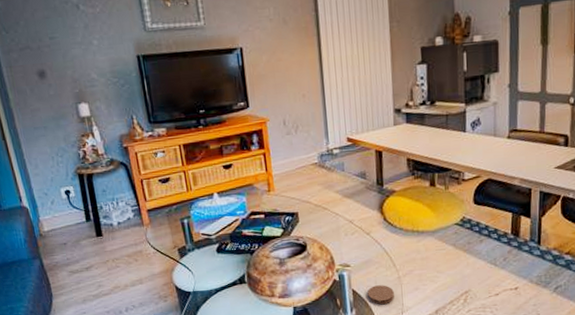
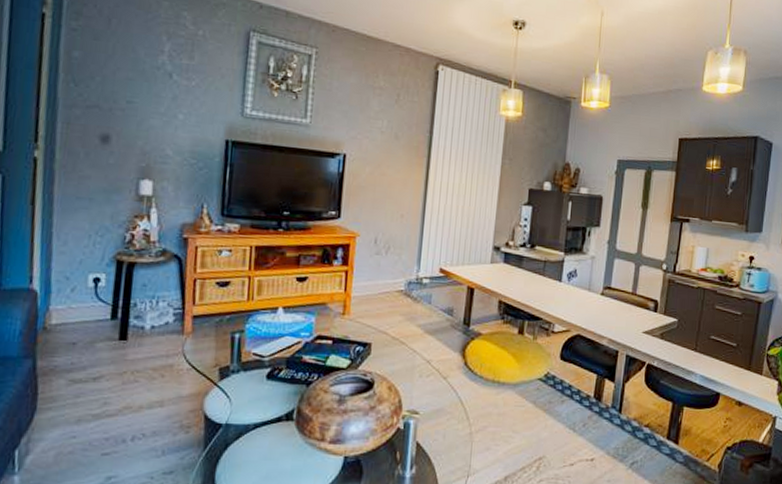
coaster: present [367,285,394,304] -> none [433,440,463,463]

